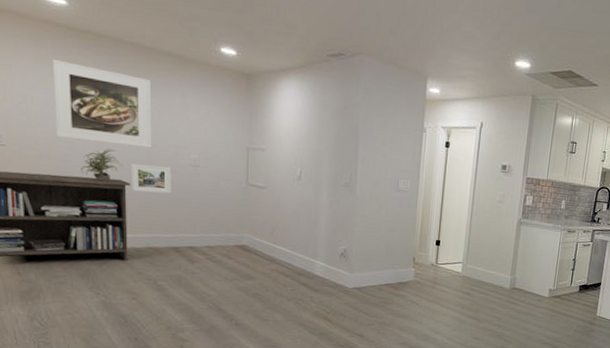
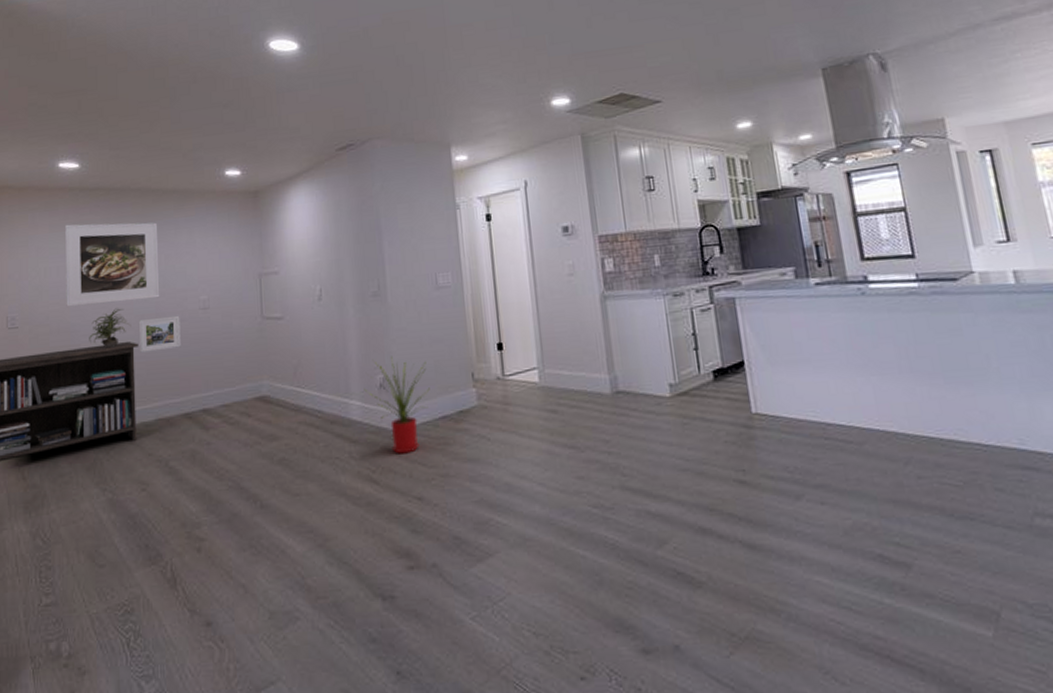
house plant: none [328,234,380,305] -> present [364,356,430,454]

